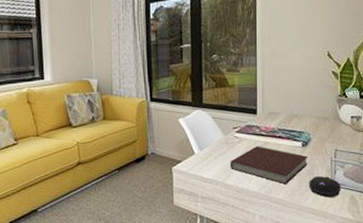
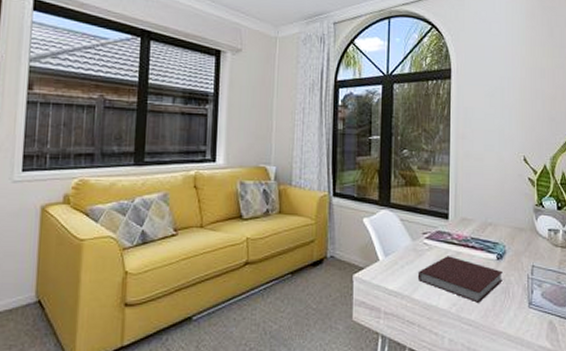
computer mouse: present [309,176,341,198] -> none [504,296,539,321]

